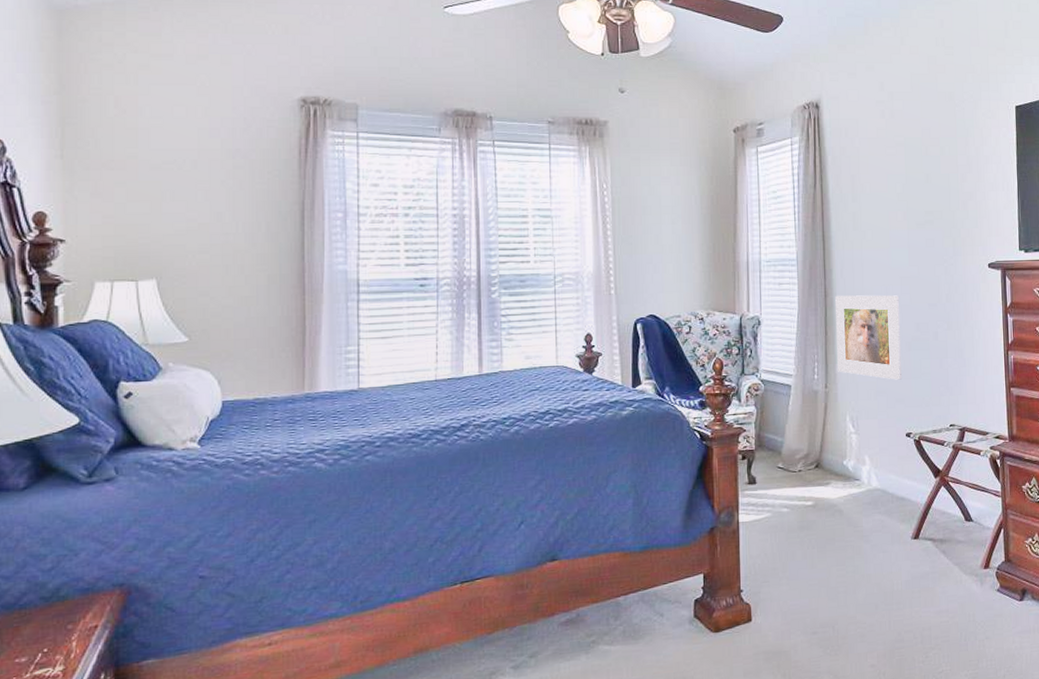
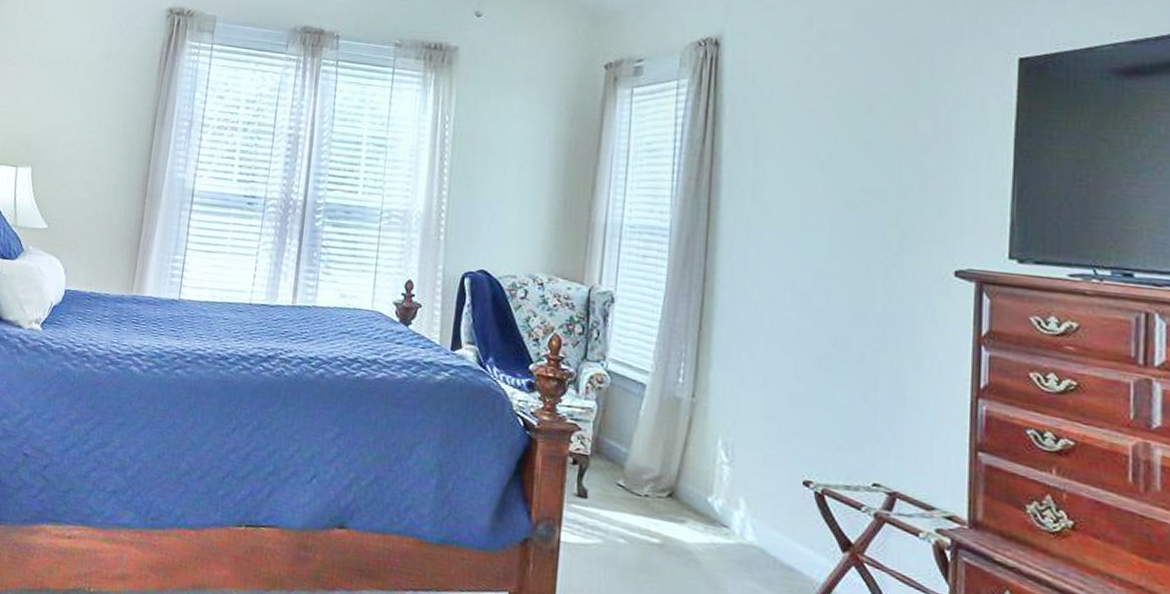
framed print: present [835,295,902,380] -> none [712,282,811,407]

